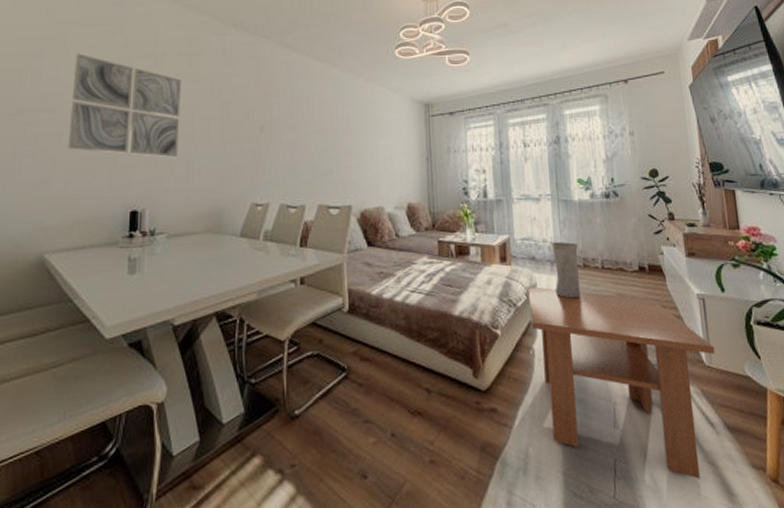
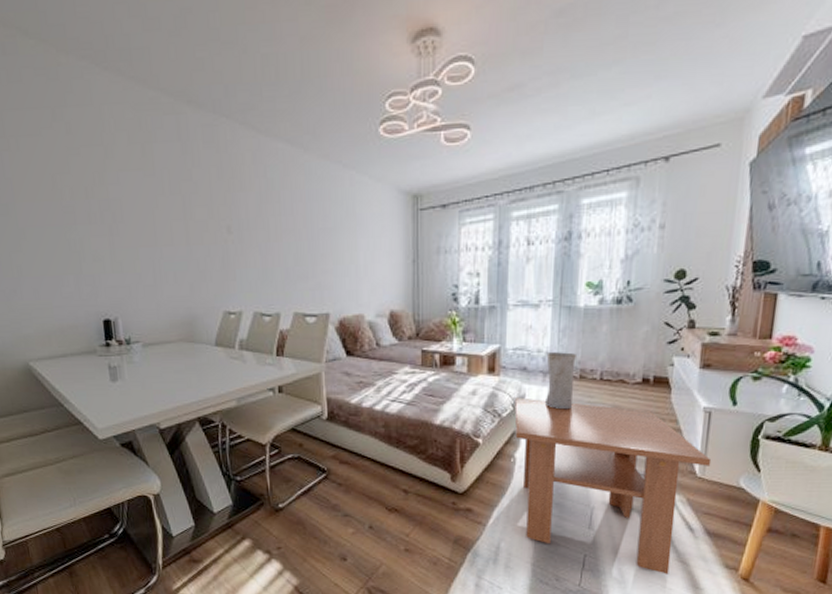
wall art: present [67,53,181,158] -> none [18,144,143,264]

